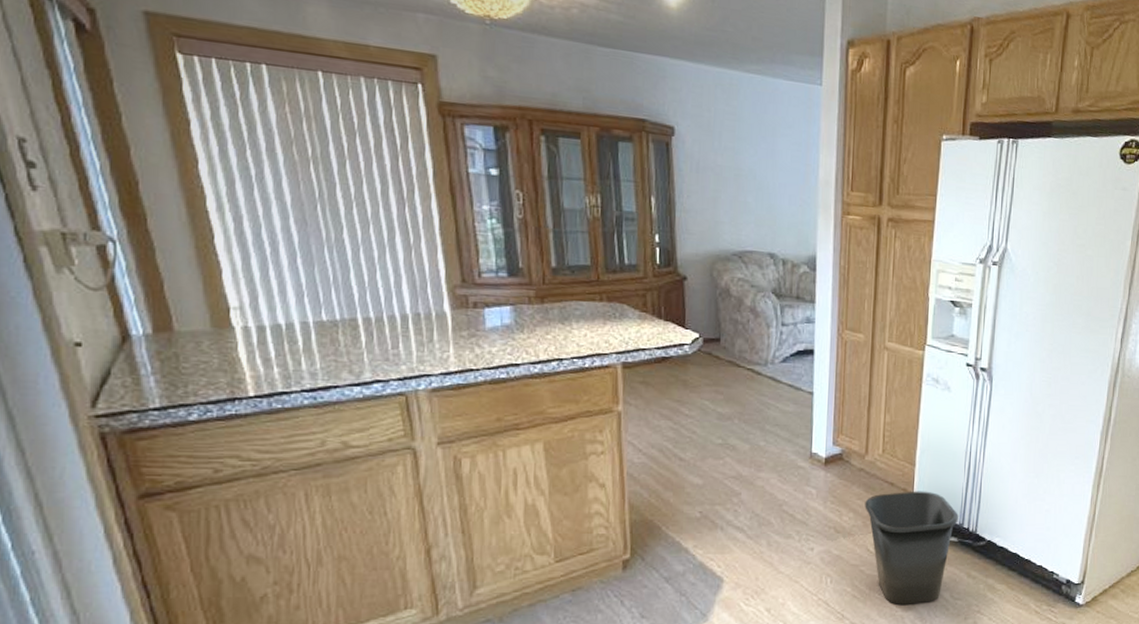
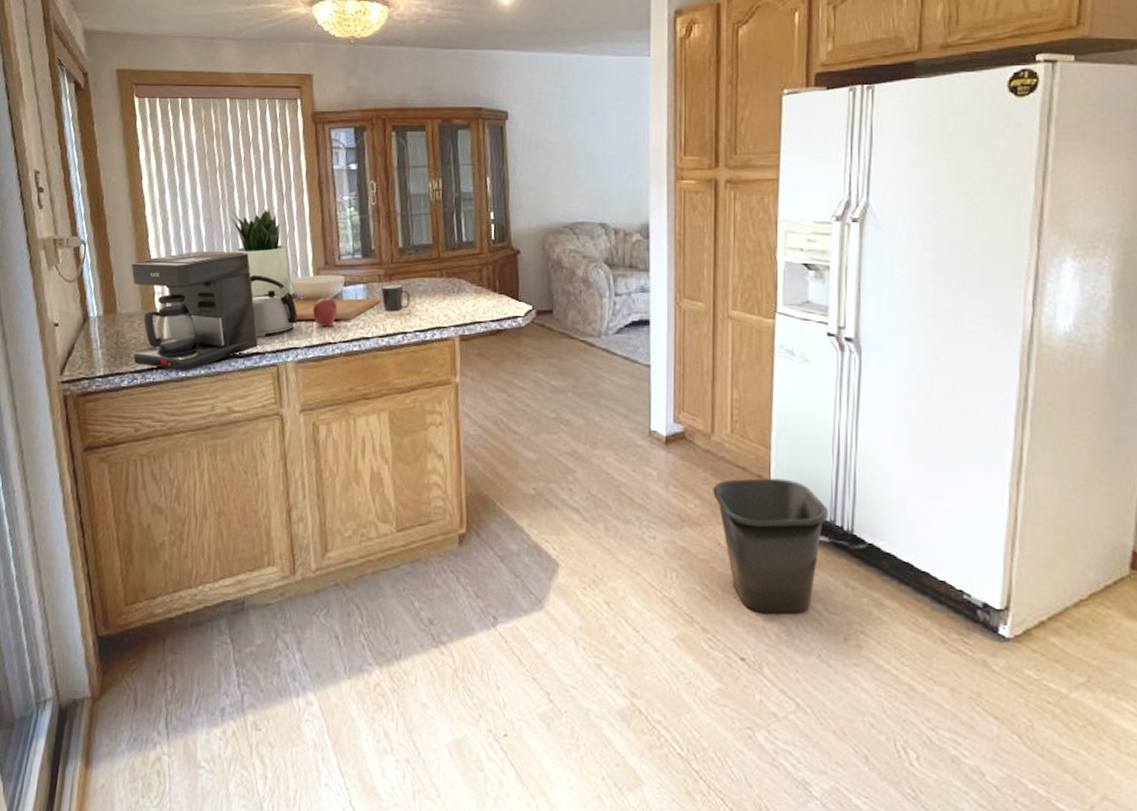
coffee maker: none [190,258,380,401] -> present [131,251,258,371]
planter: none [333,213,426,318] -> present [230,209,296,298]
kettle: none [363,291,430,363] -> present [249,275,298,338]
bowl: none [417,293,489,323] -> present [289,274,346,301]
chopping board: none [424,320,533,345] -> present [294,298,382,321]
fruit: none [449,316,479,352] -> present [313,294,338,327]
mug: none [531,307,566,340] -> present [381,284,410,315]

